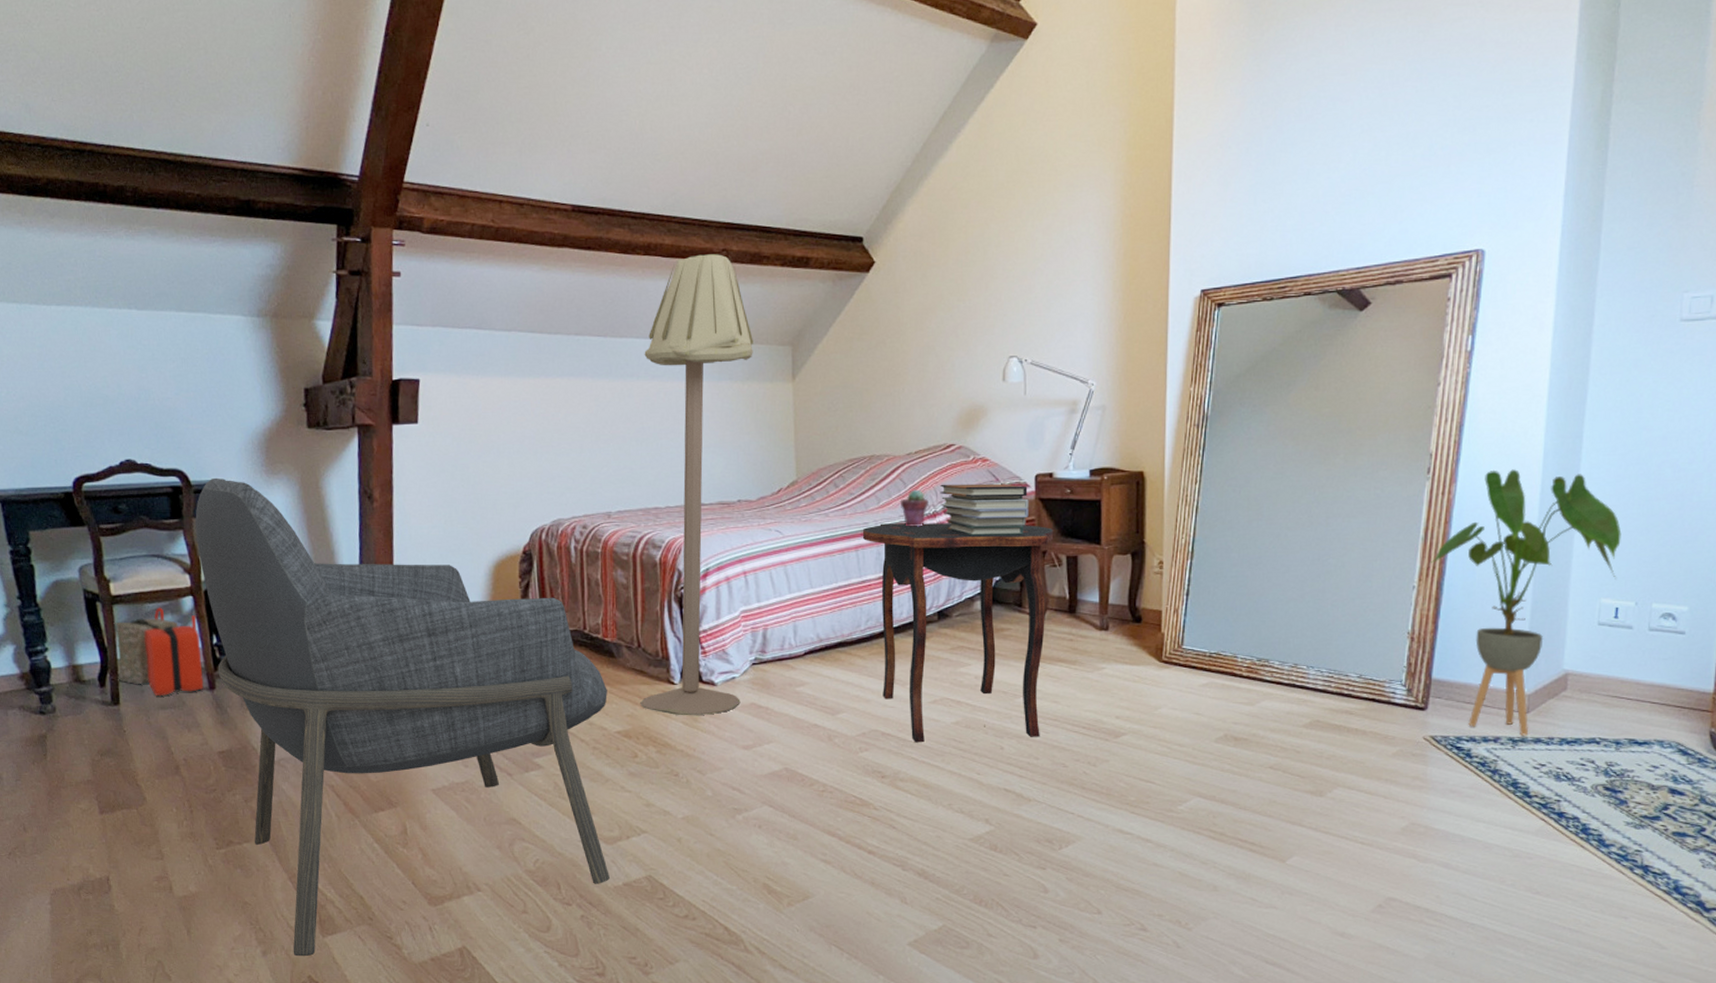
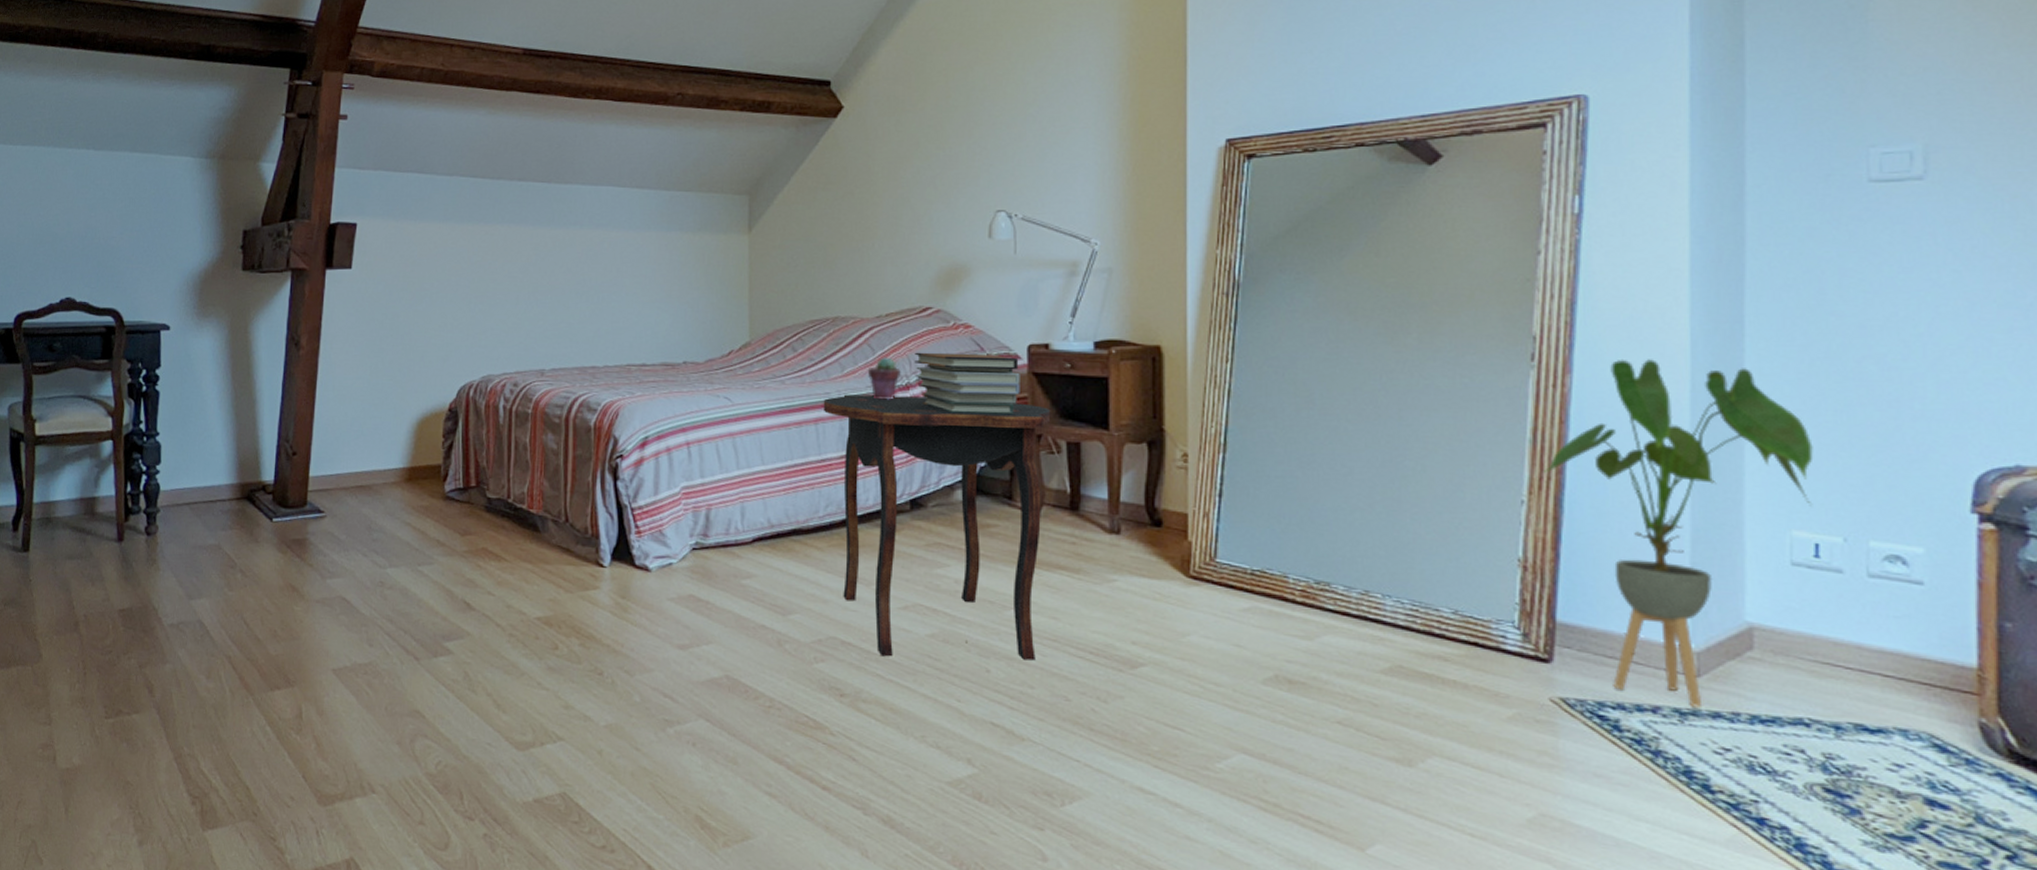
first aid kit: present [113,607,204,697] -> none [30,450,114,546]
armchair: present [195,477,610,957] -> none [123,318,529,852]
floor lamp: present [640,254,753,716] -> none [564,98,707,606]

